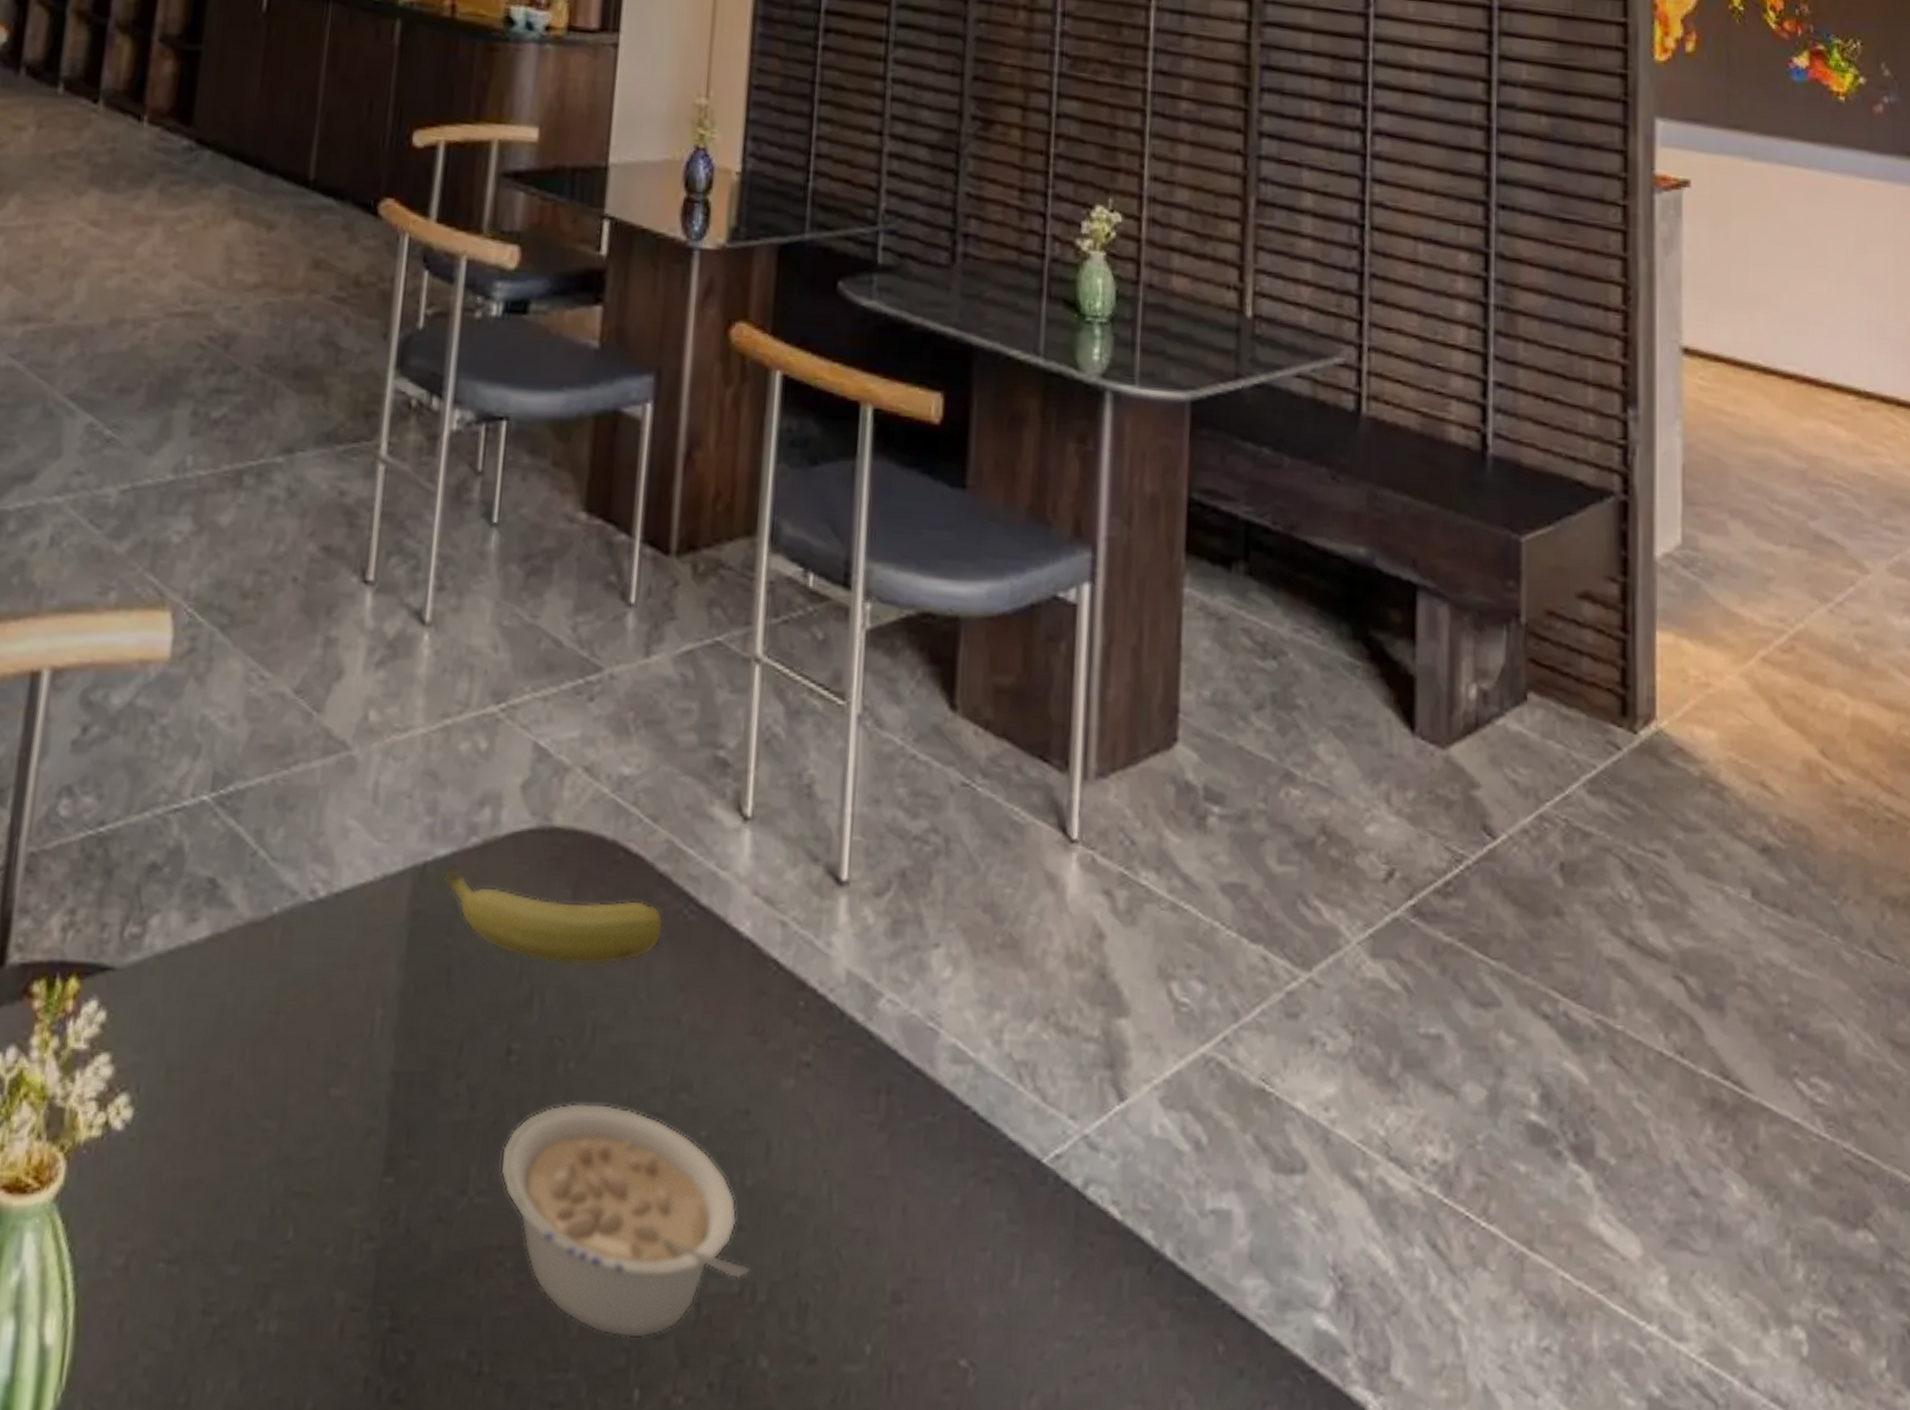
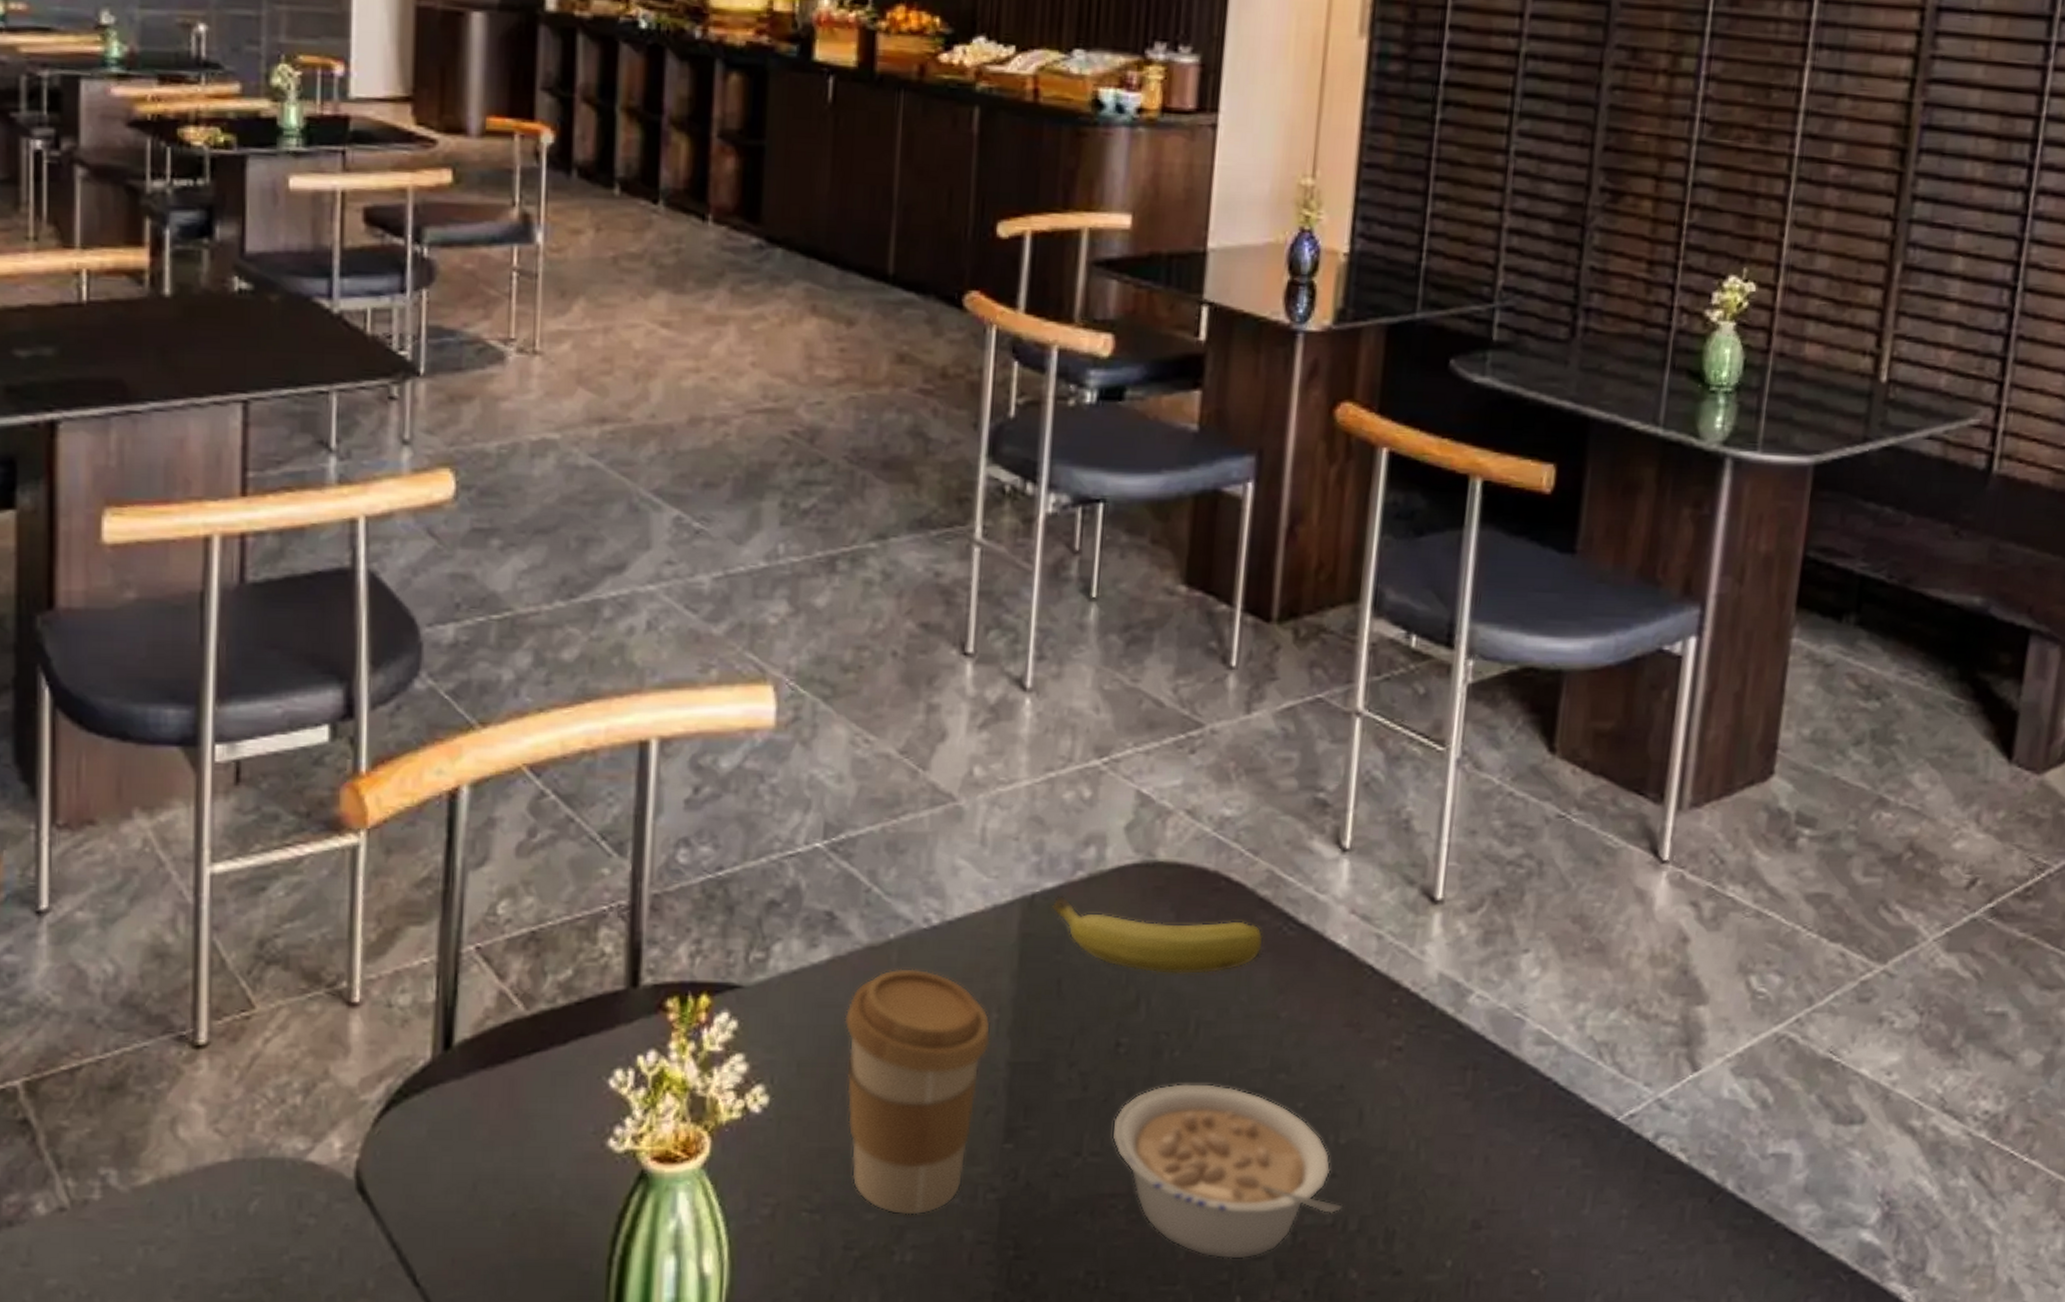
coffee cup: none [215,950,375,1270] -> present [844,968,991,1215]

